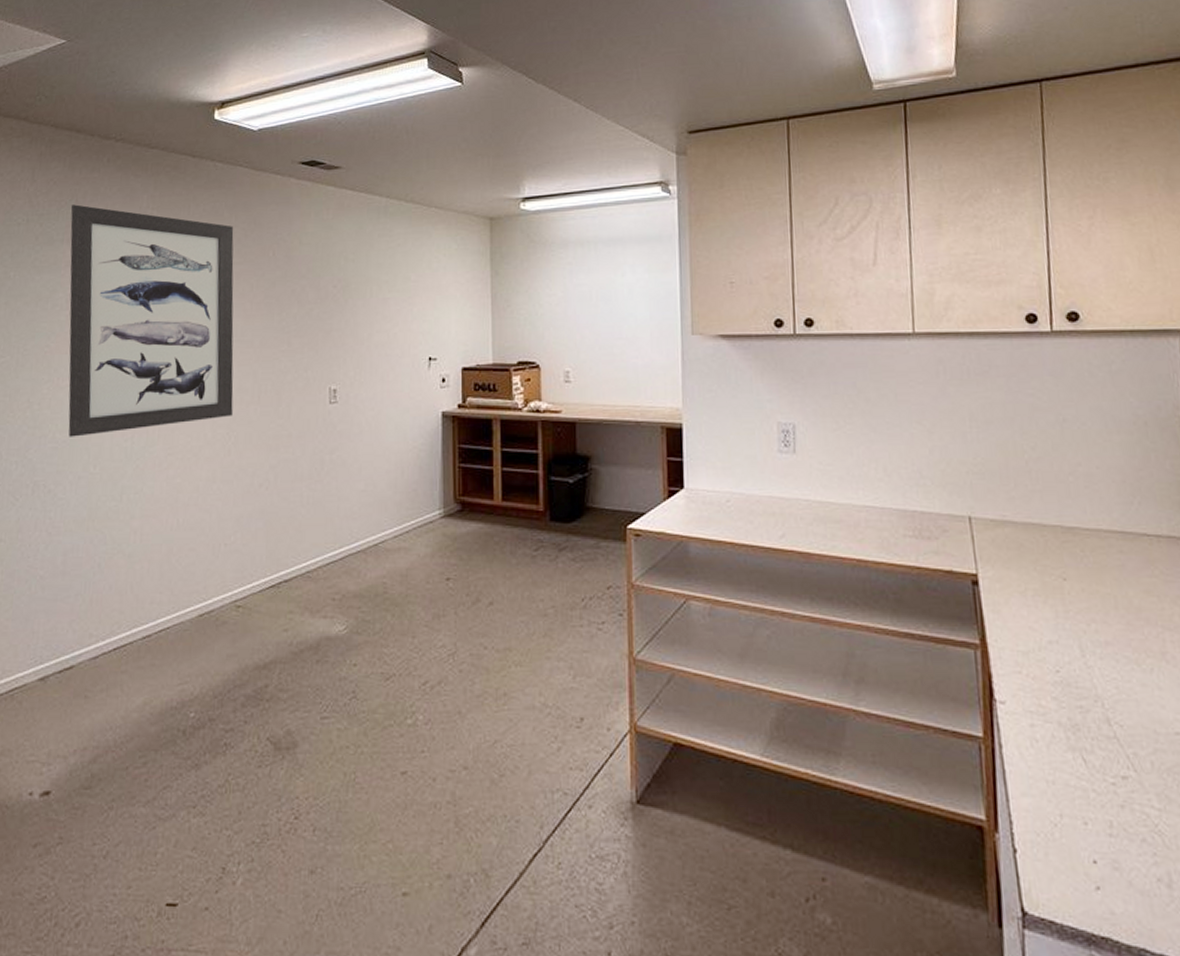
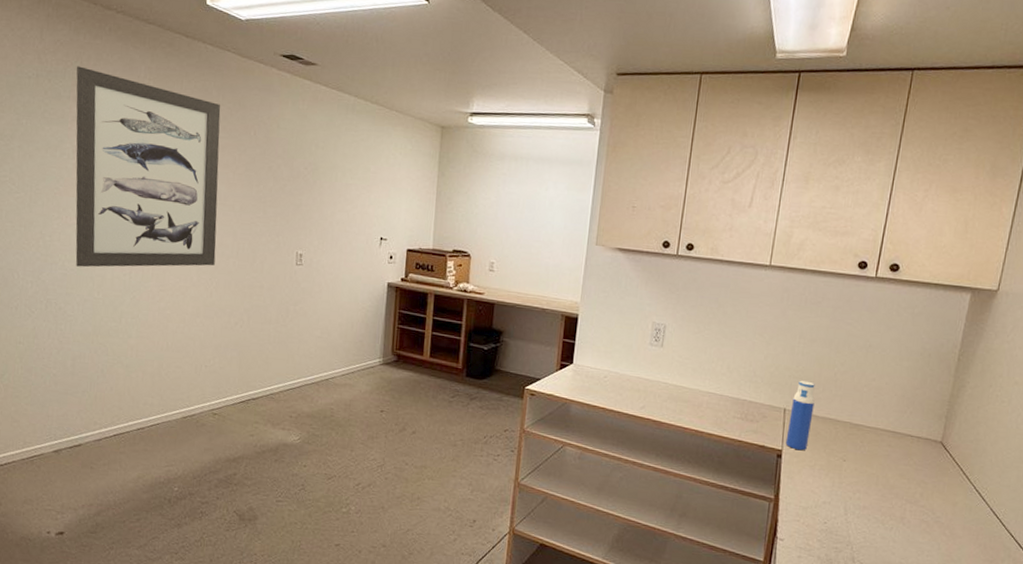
water bottle: none [977,476,1011,572] -> present [785,380,815,451]

